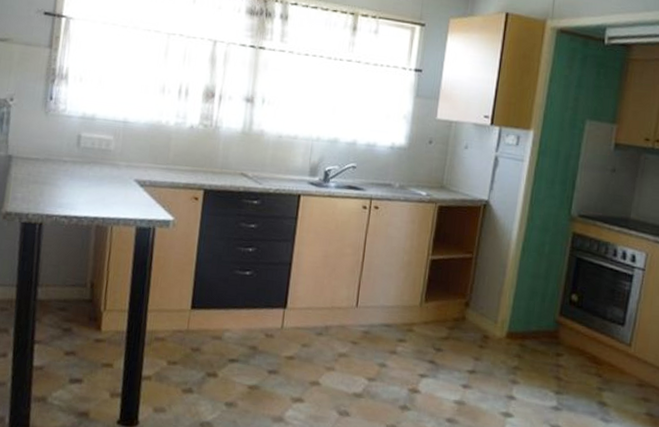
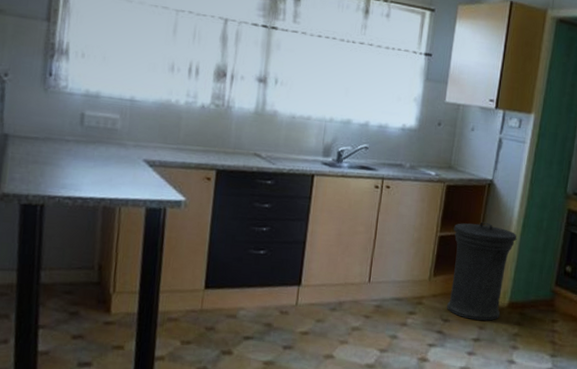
trash can: none [439,245,516,352] -> present [446,222,517,321]

